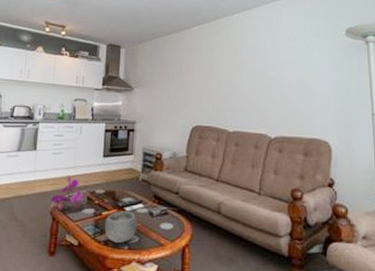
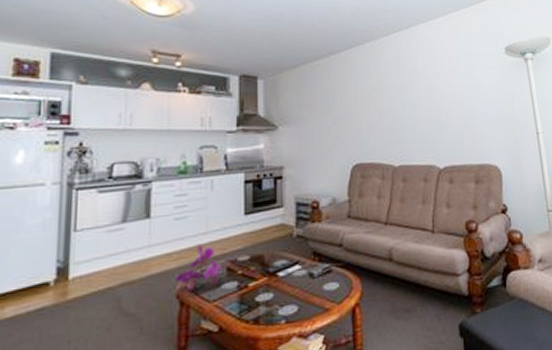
bowl: present [104,210,138,243] -> none [252,276,296,319]

